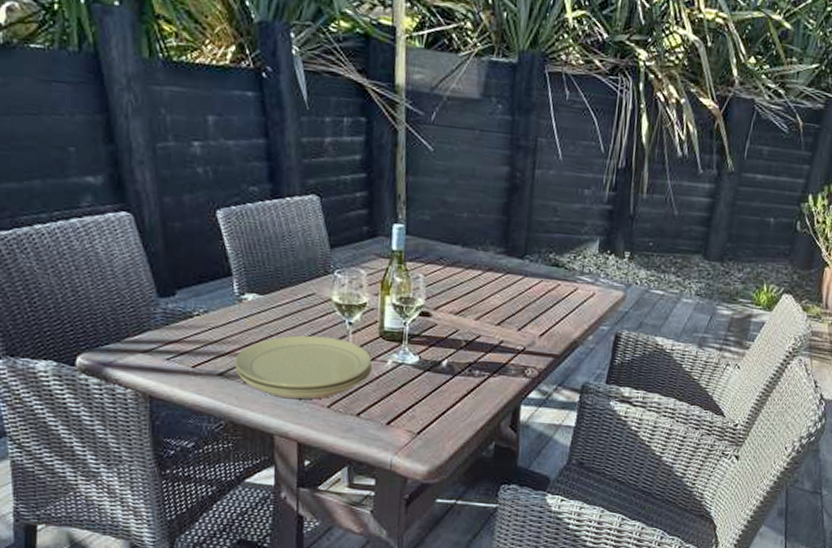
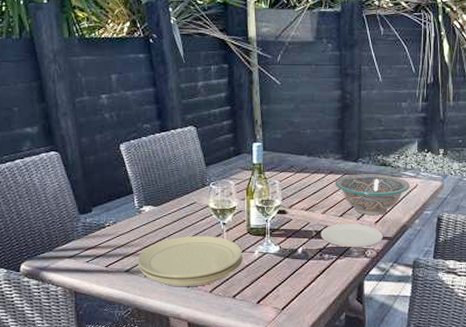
plate: none [471,334,548,365] -> present [320,224,383,248]
bowl: none [493,273,586,327] -> present [335,174,410,216]

